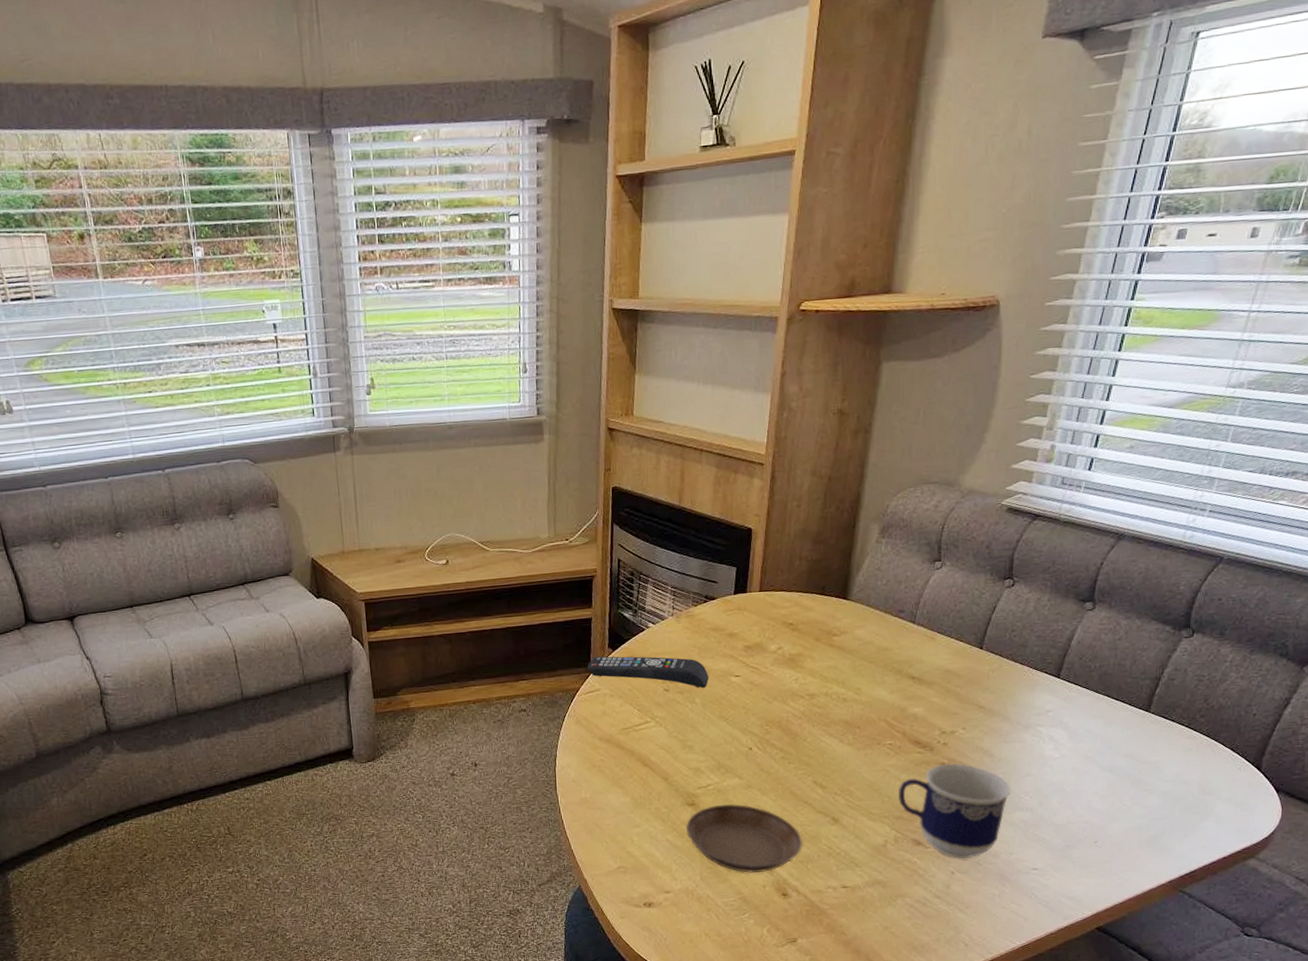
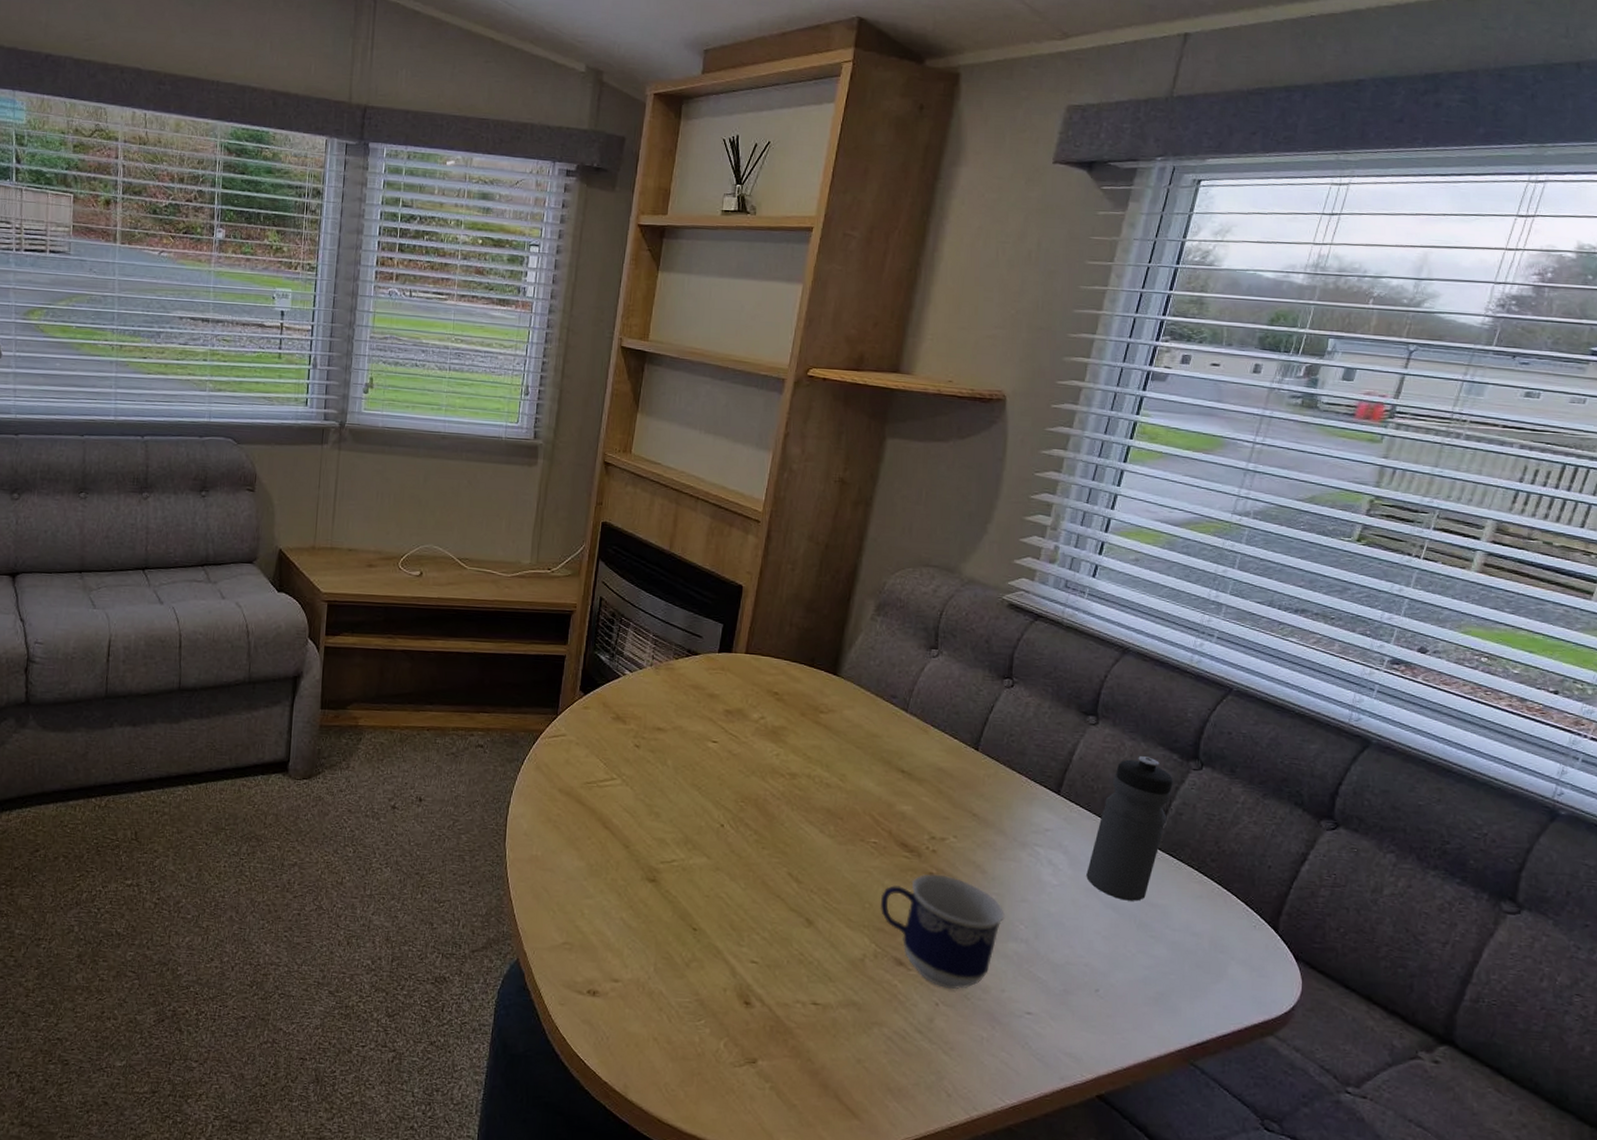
remote control: present [588,656,709,688] -> none [555,698,685,750]
saucer: present [686,804,803,874] -> none [644,885,772,973]
water bottle: none [1085,632,1166,763] -> present [1086,756,1173,901]

